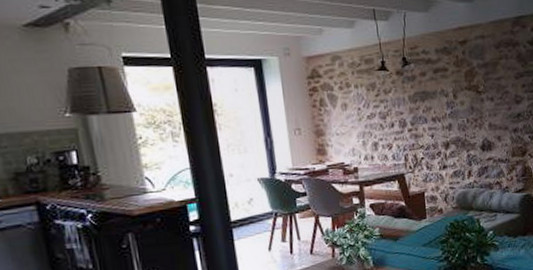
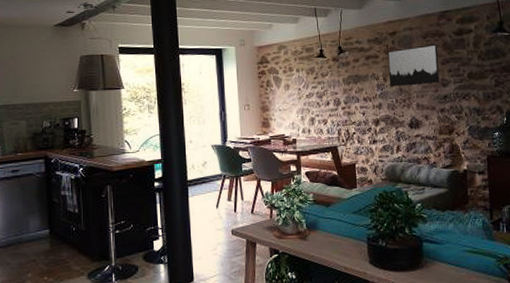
wall art: none [458,56,513,104] -> present [388,44,440,87]

